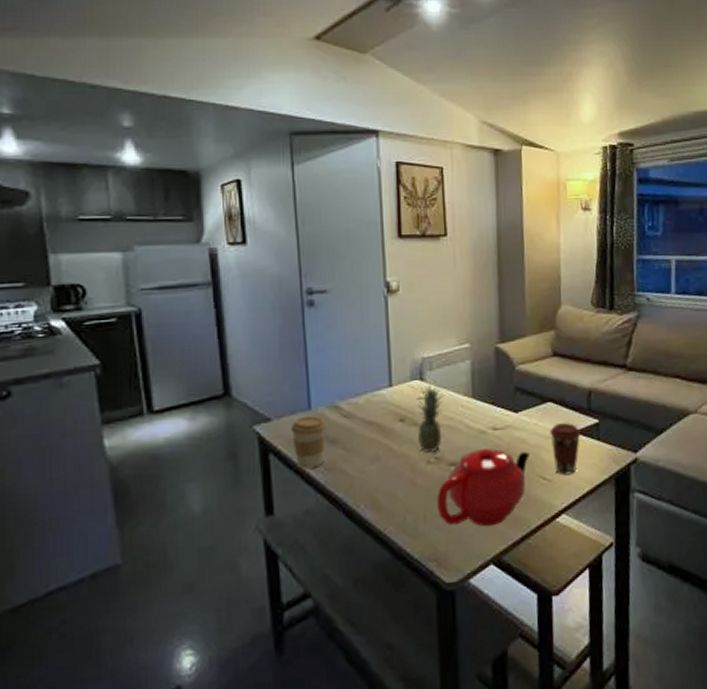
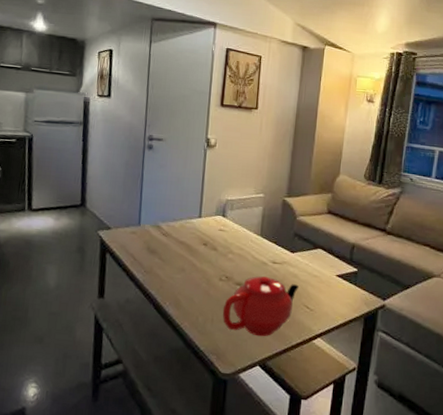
coffee cup: present [290,416,327,469] -> none [123,230,150,269]
fruit: present [418,384,444,453] -> none [215,220,239,273]
coffee cup: present [550,423,581,475] -> none [317,267,342,309]

